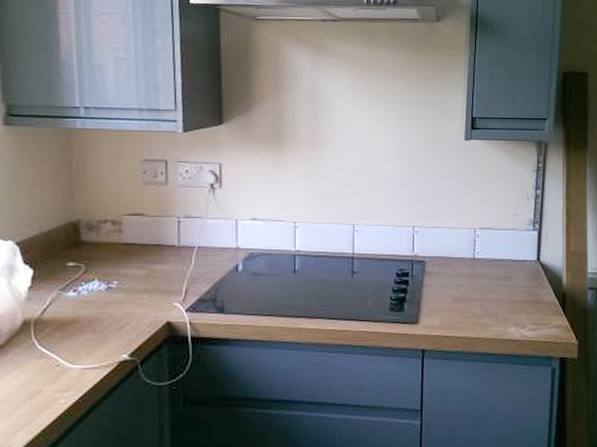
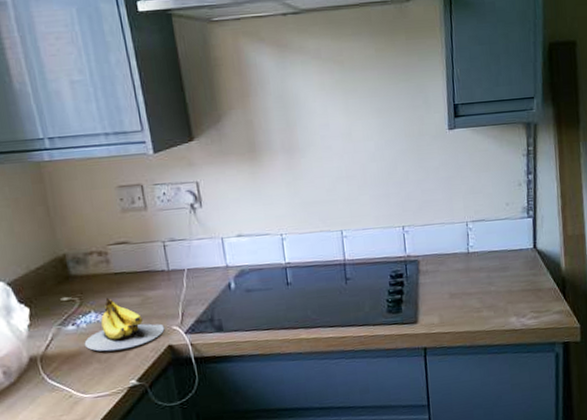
banana: none [82,266,166,322] -> present [84,297,165,351]

